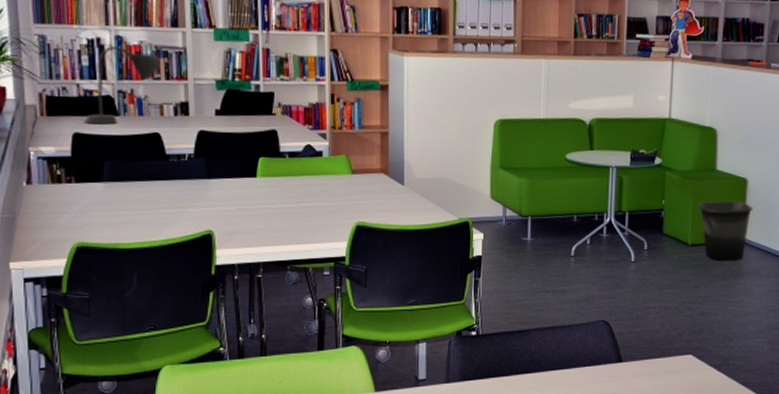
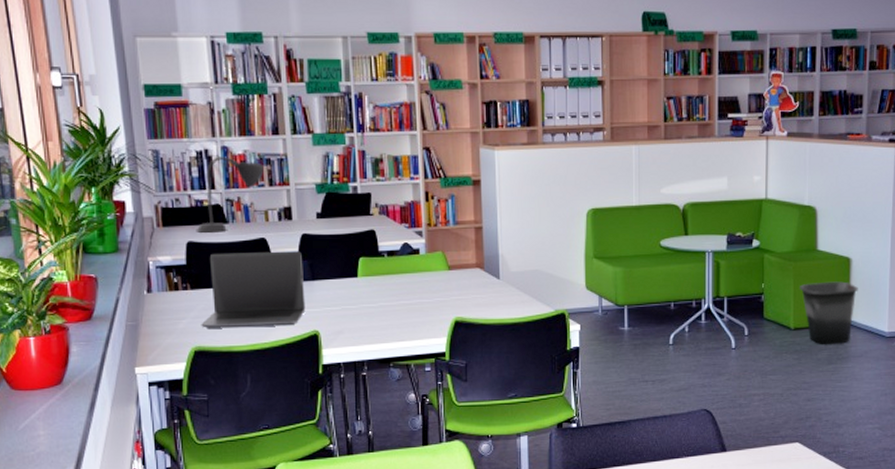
laptop computer: none [85,146,200,225] -> present [201,251,306,328]

